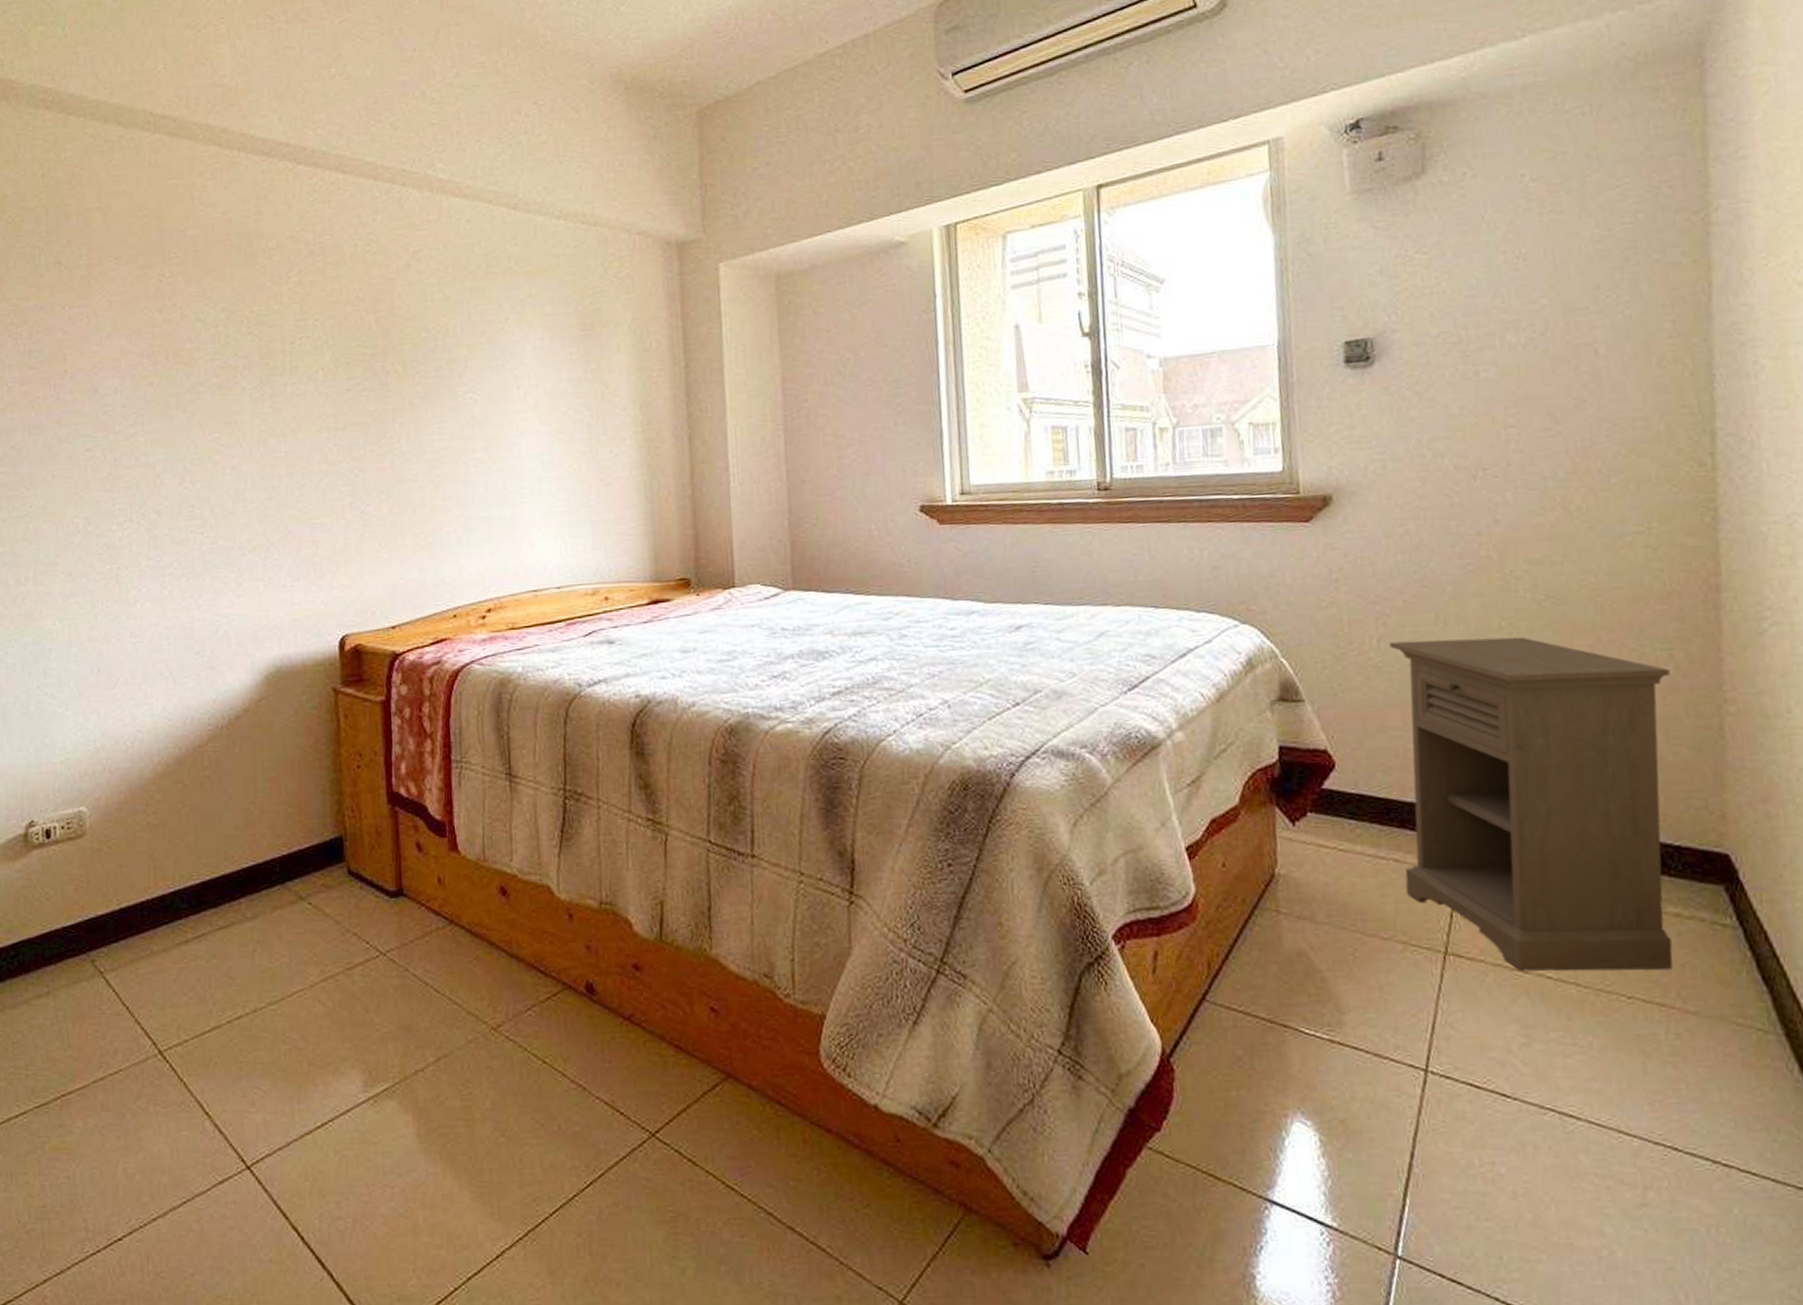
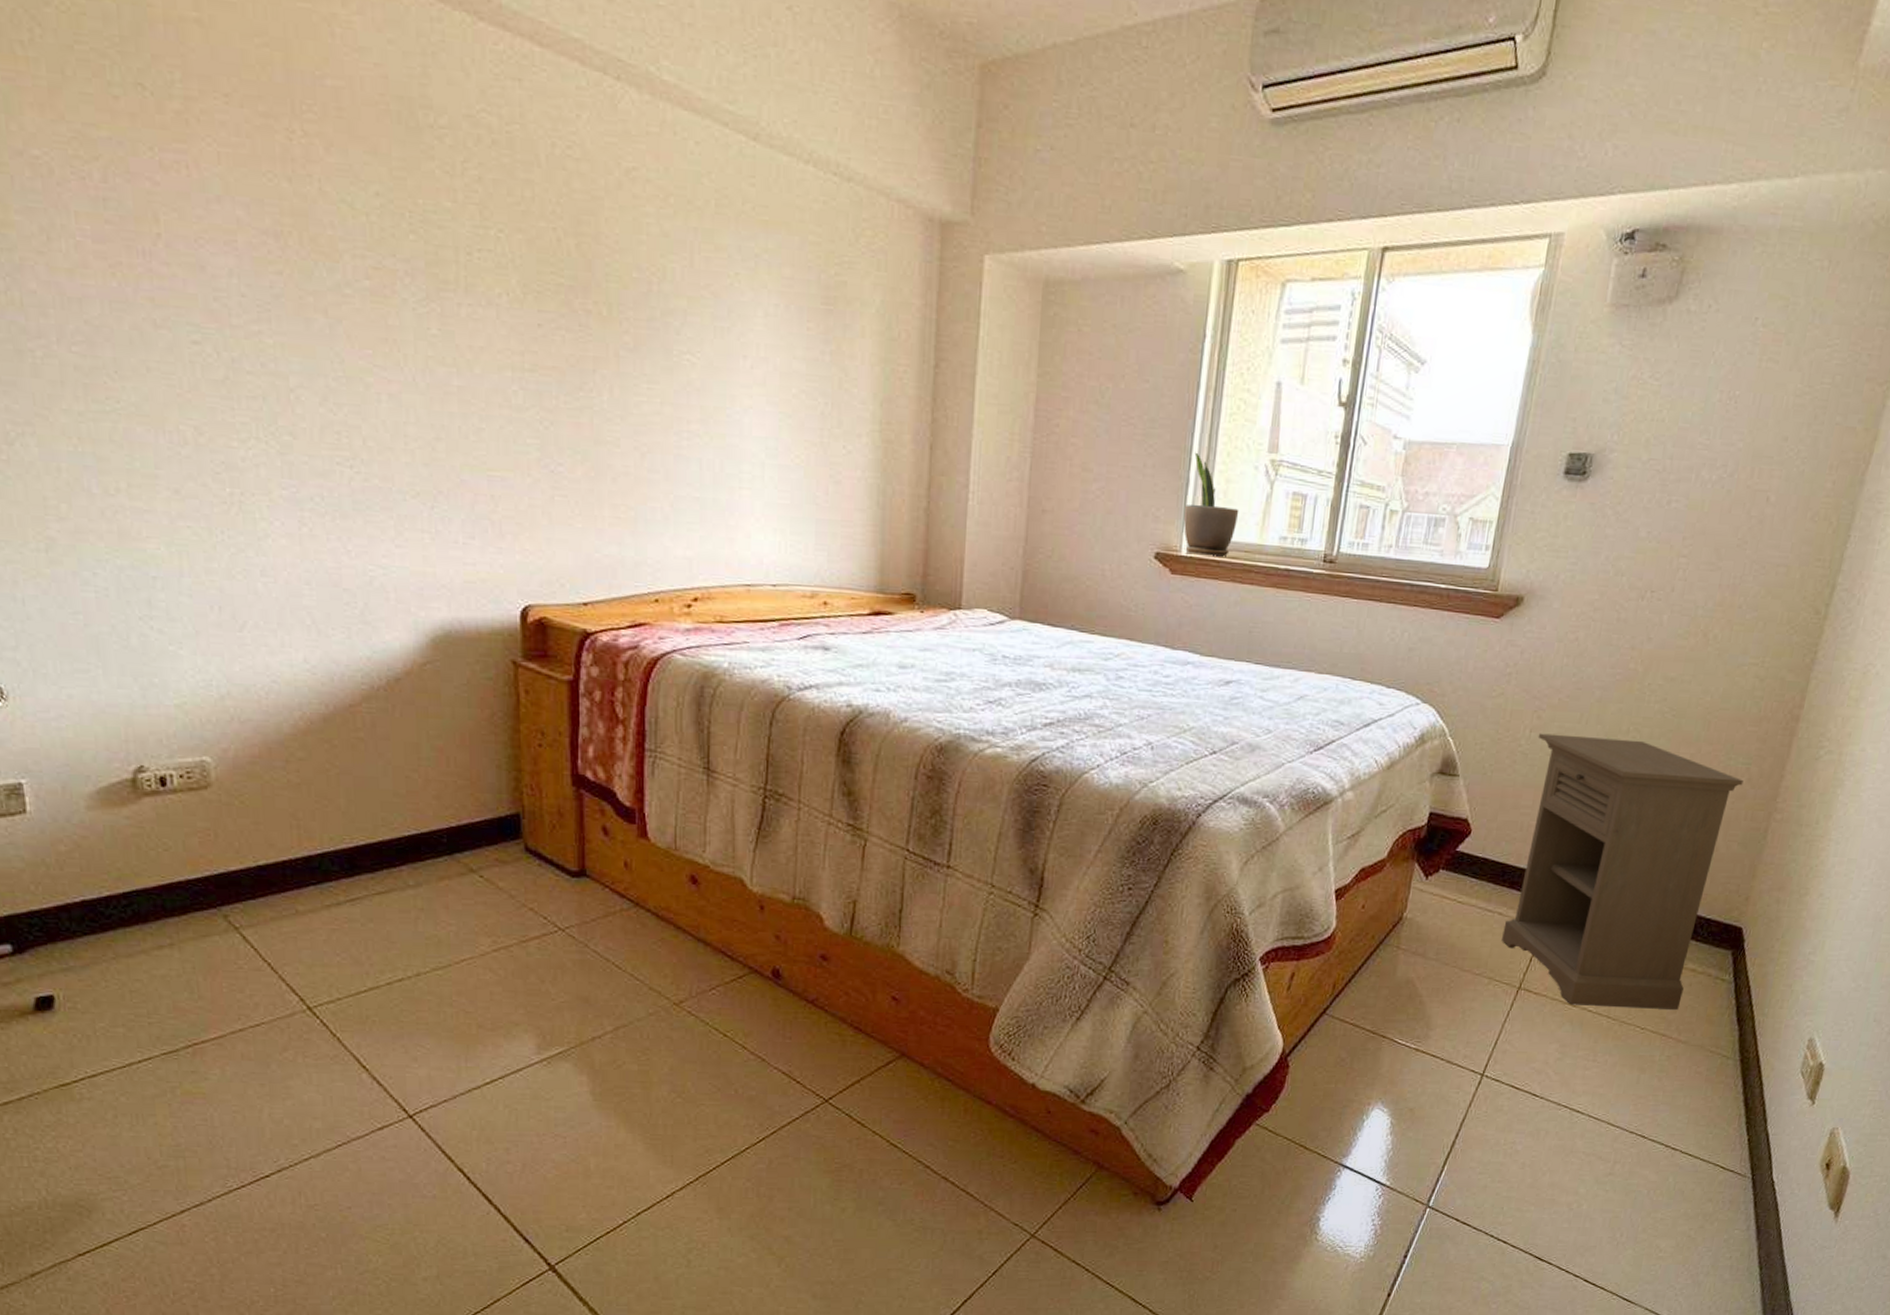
potted plant: none [942,403,999,502] -> present [1183,452,1239,557]

